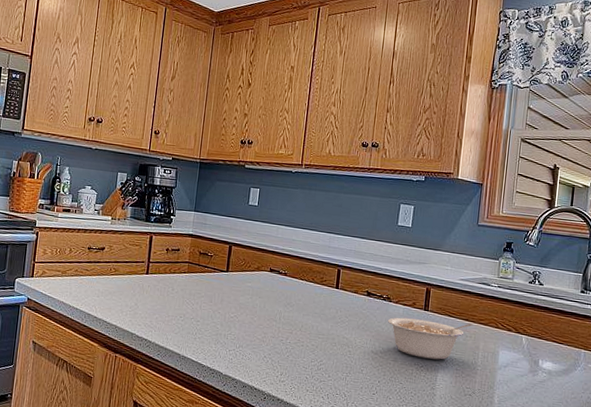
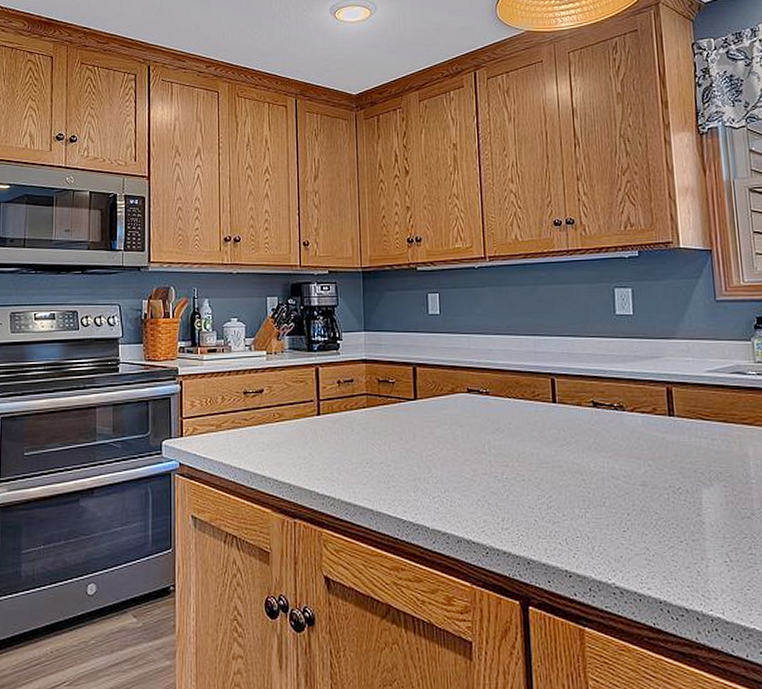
legume: present [388,317,473,360] -> none [626,425,735,477]

